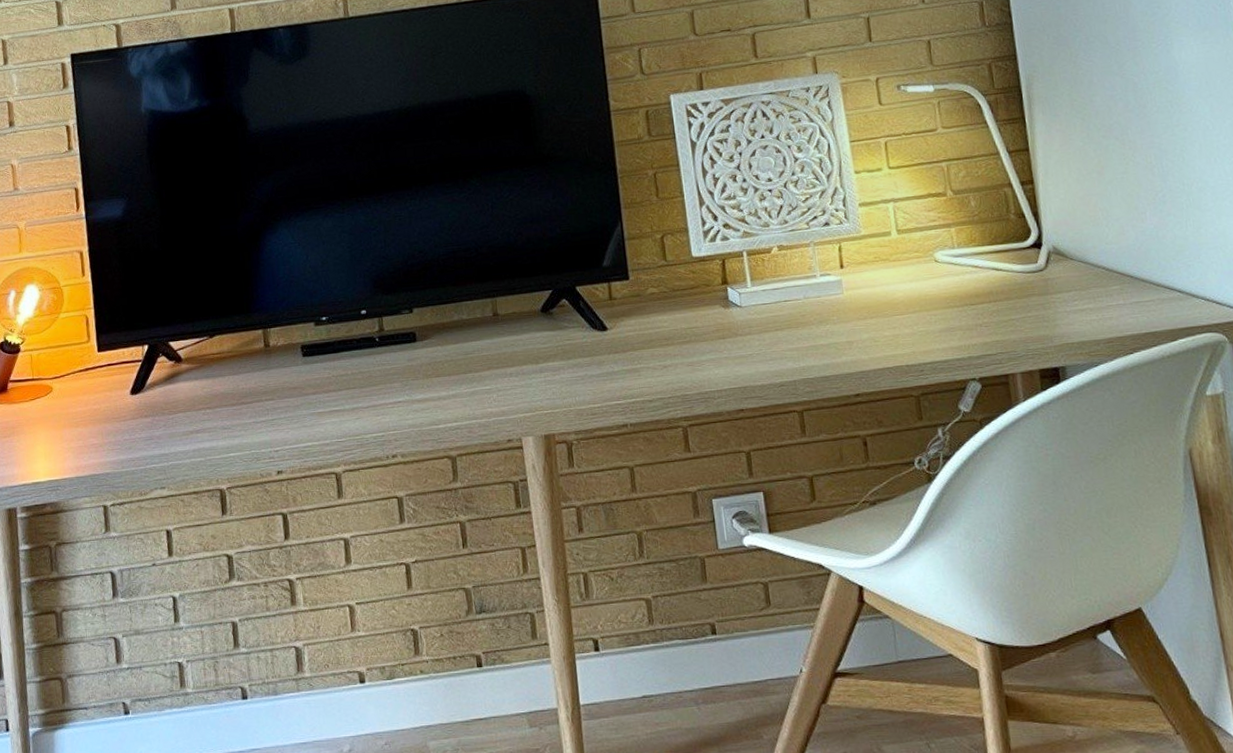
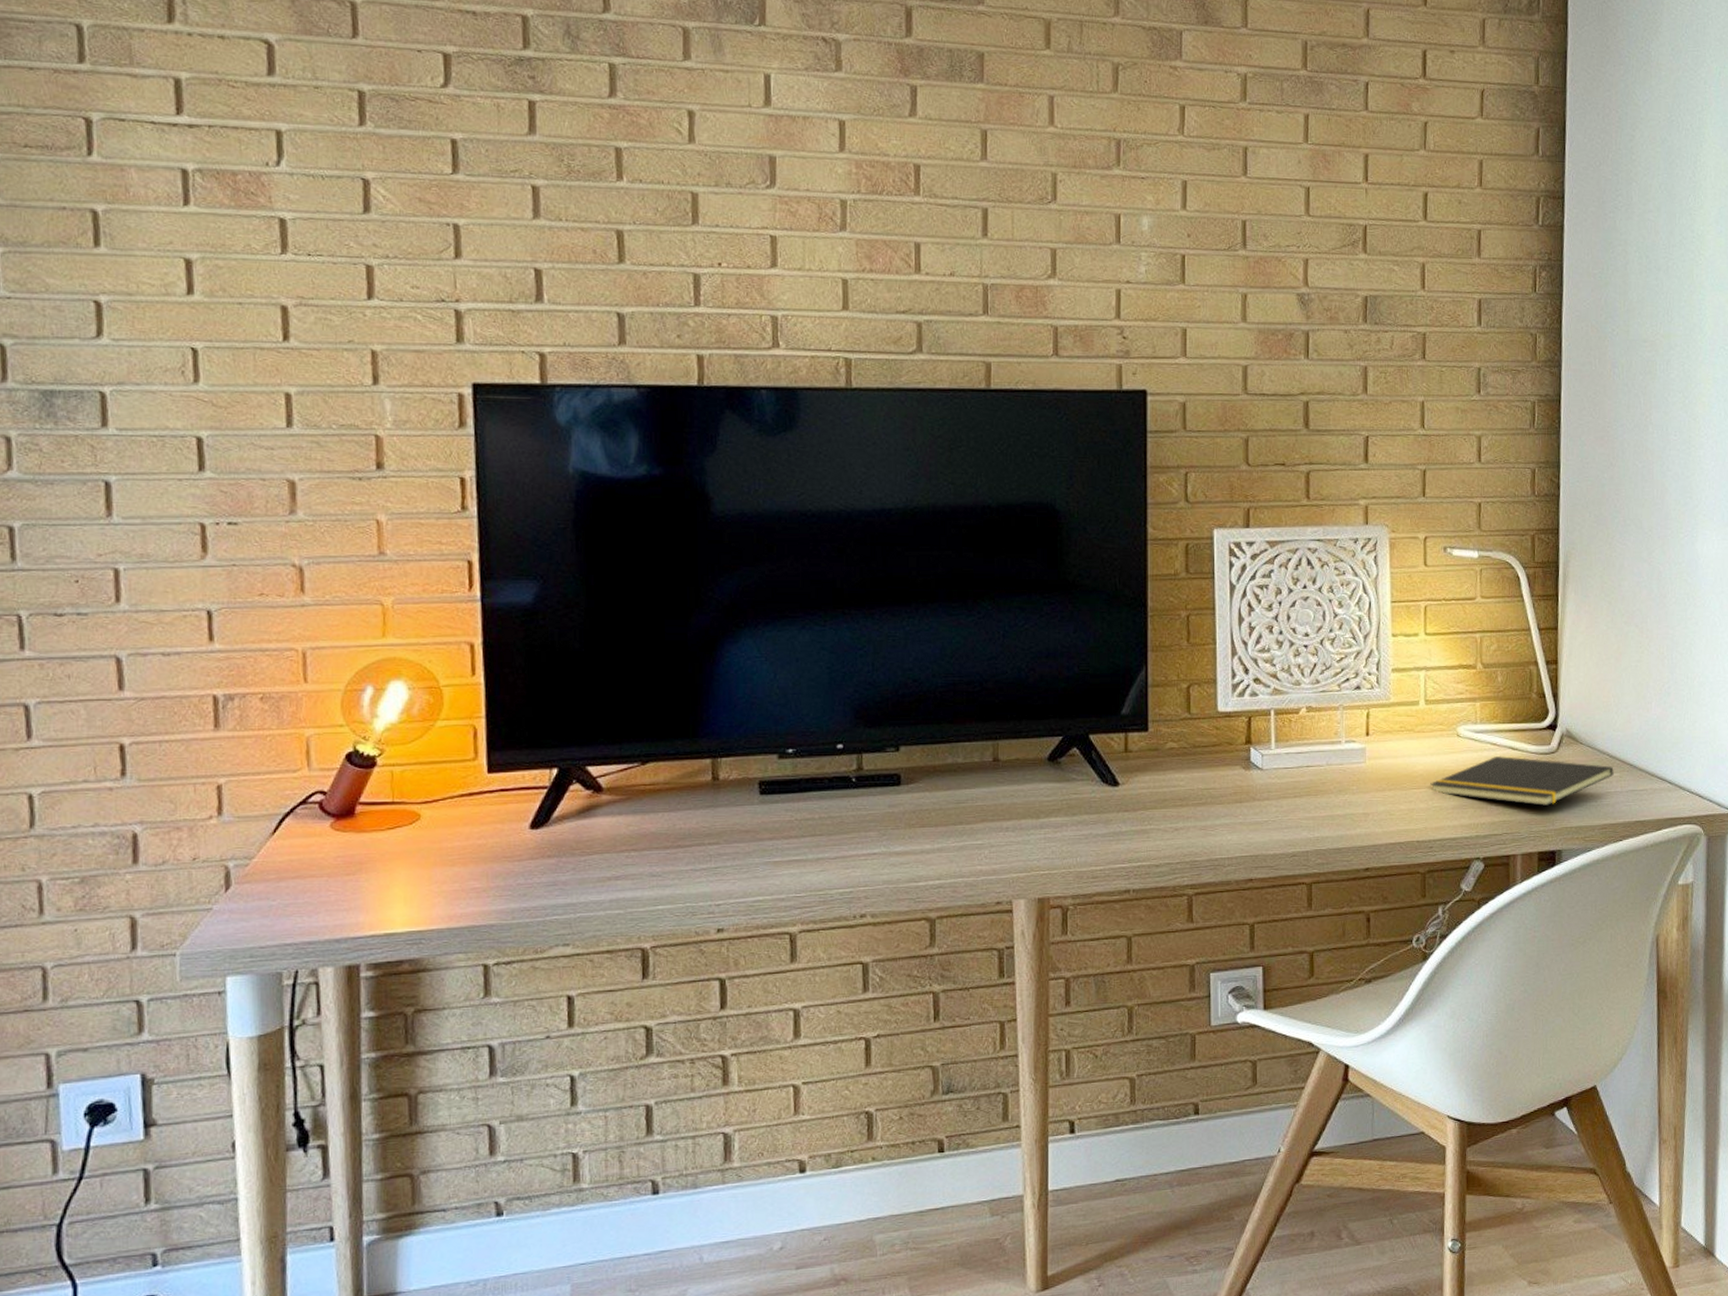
notepad: none [913,277,1113,324] -> present [1430,755,1614,806]

